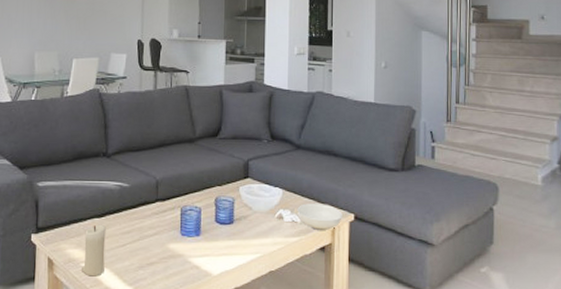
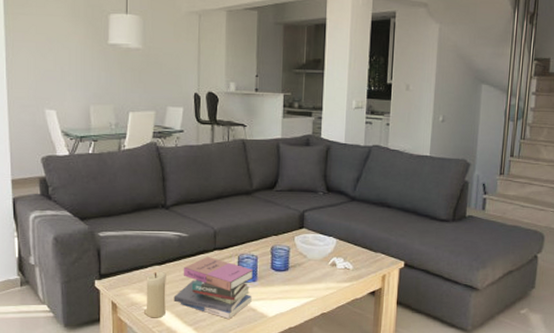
books: none [113,209,197,277] -> present [173,257,254,319]
bowl: present [297,203,342,231] -> none [350,252,393,277]

